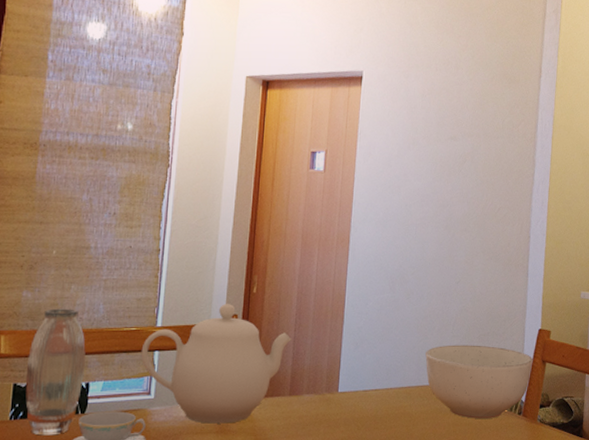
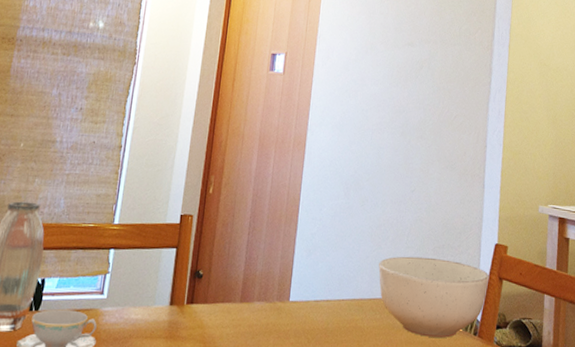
teapot: present [141,304,292,424] -> none [96,203,245,329]

